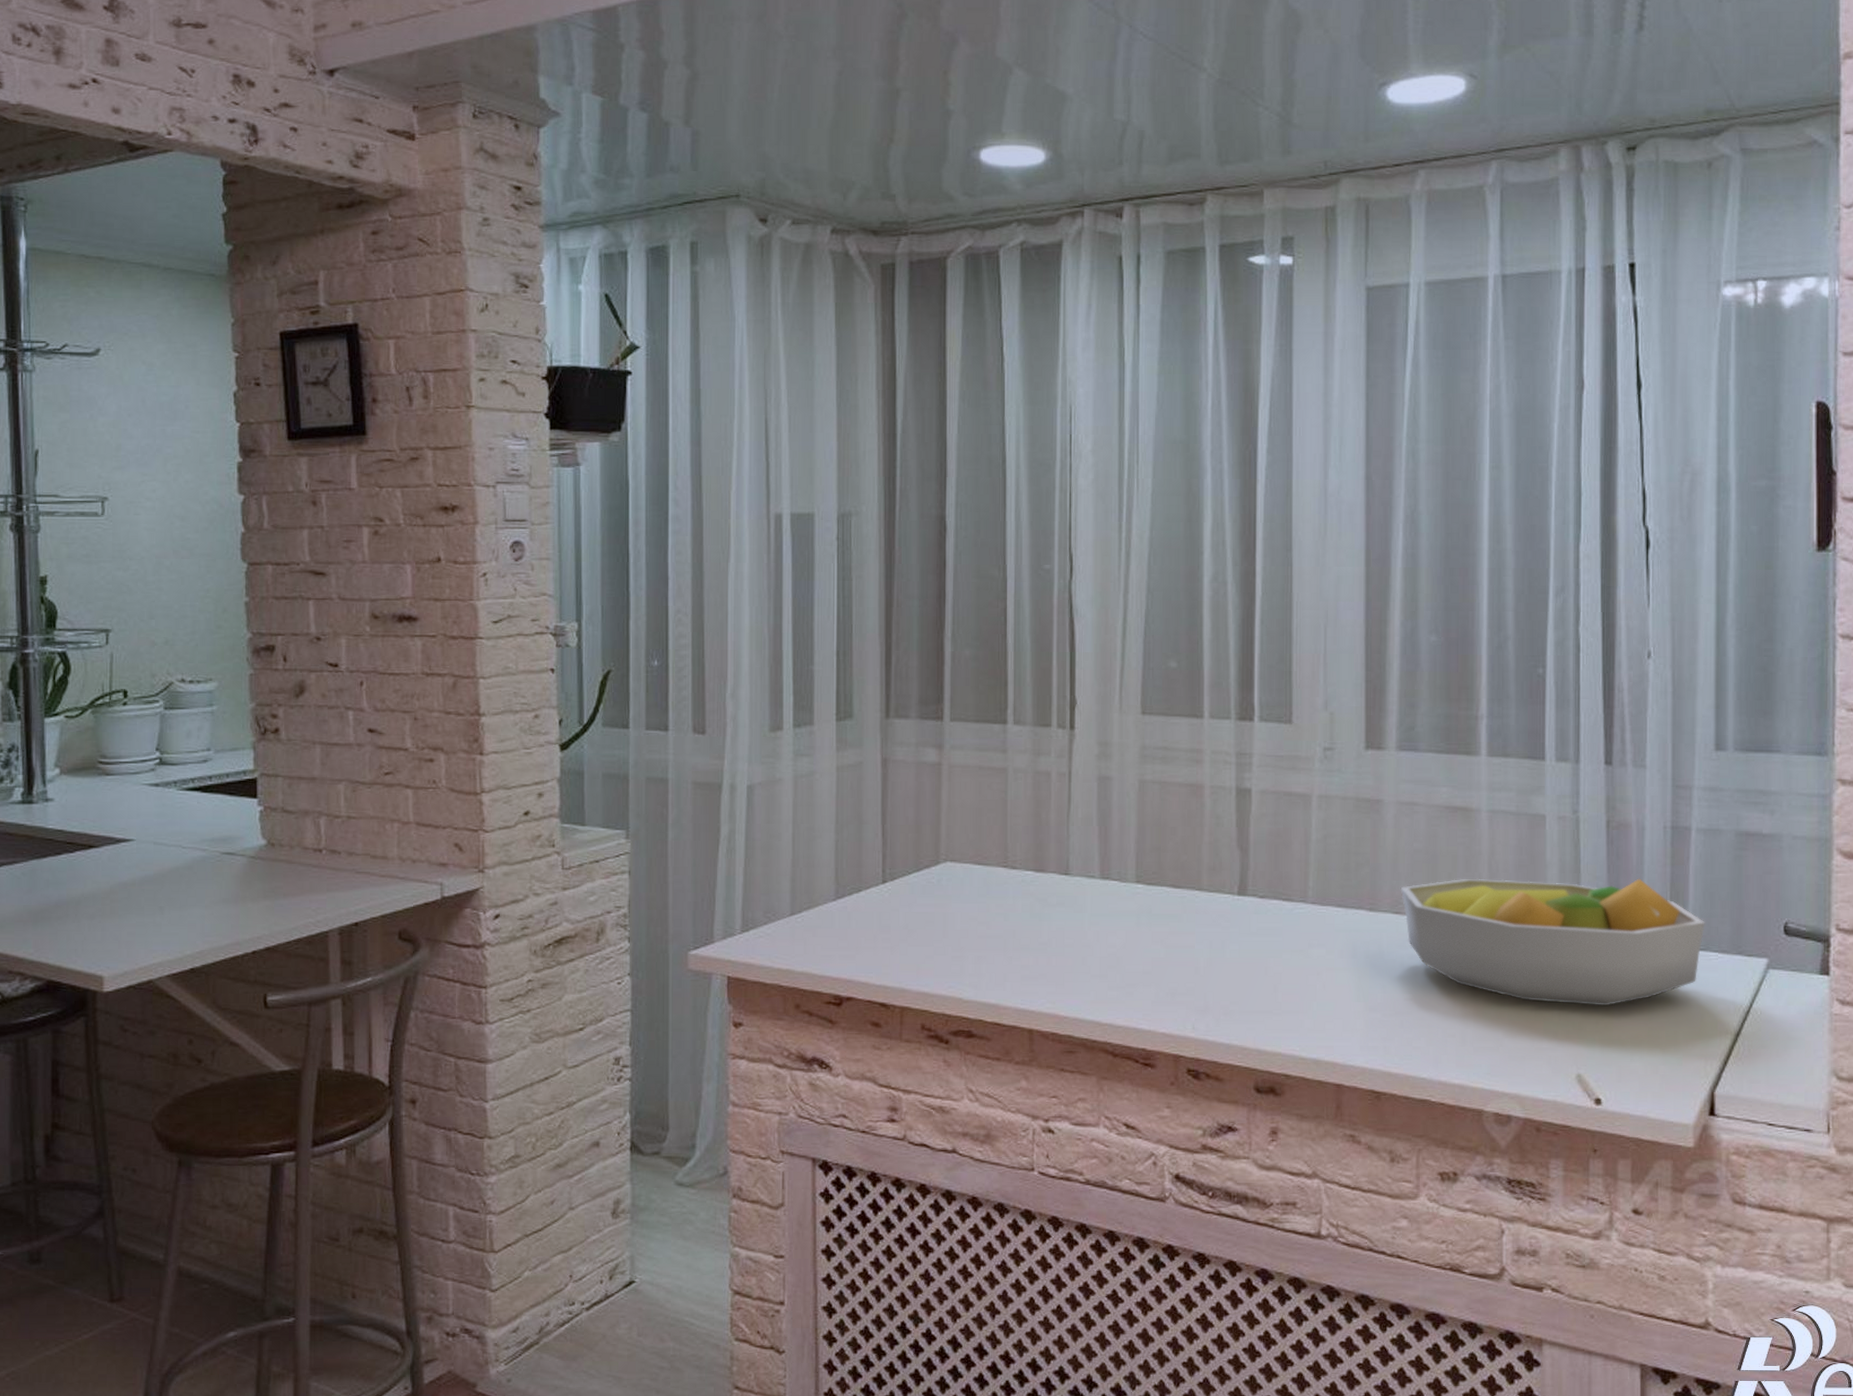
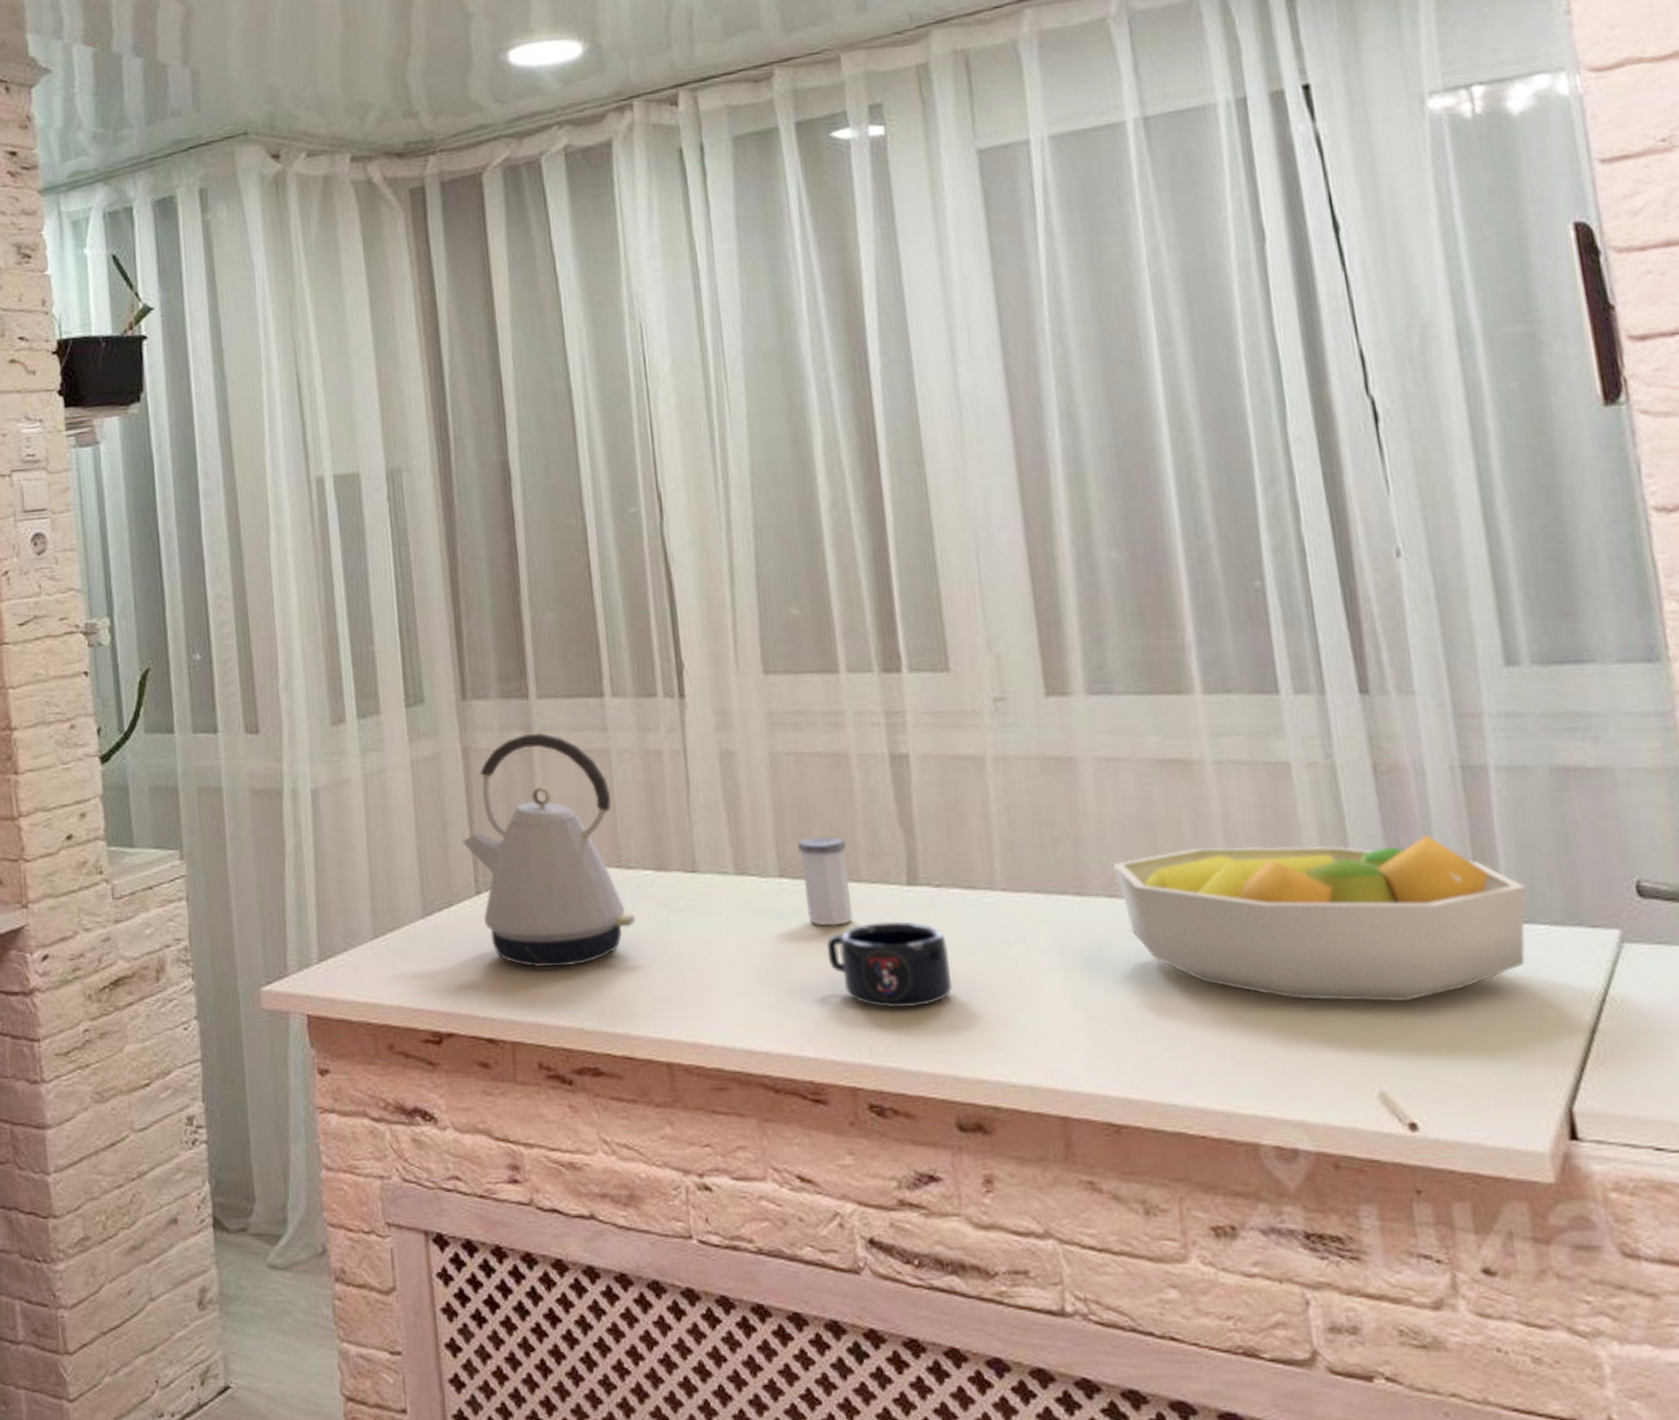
kettle: none [875,750,1015,947] -> present [462,732,636,968]
salt shaker: none [1154,852,1192,925] -> present [798,836,853,926]
mug: none [1168,924,1264,994] -> present [827,921,952,1009]

